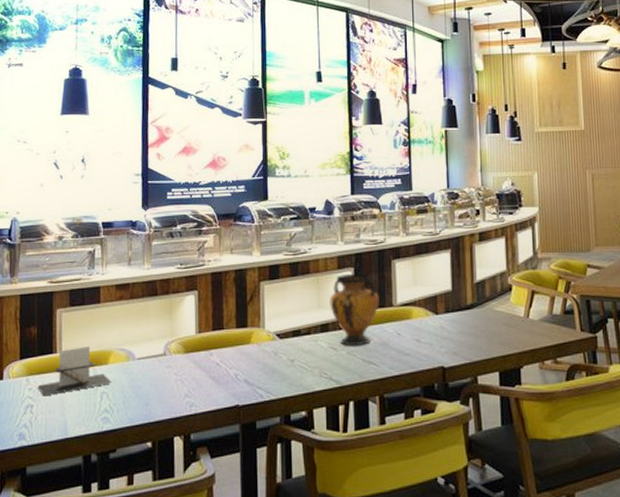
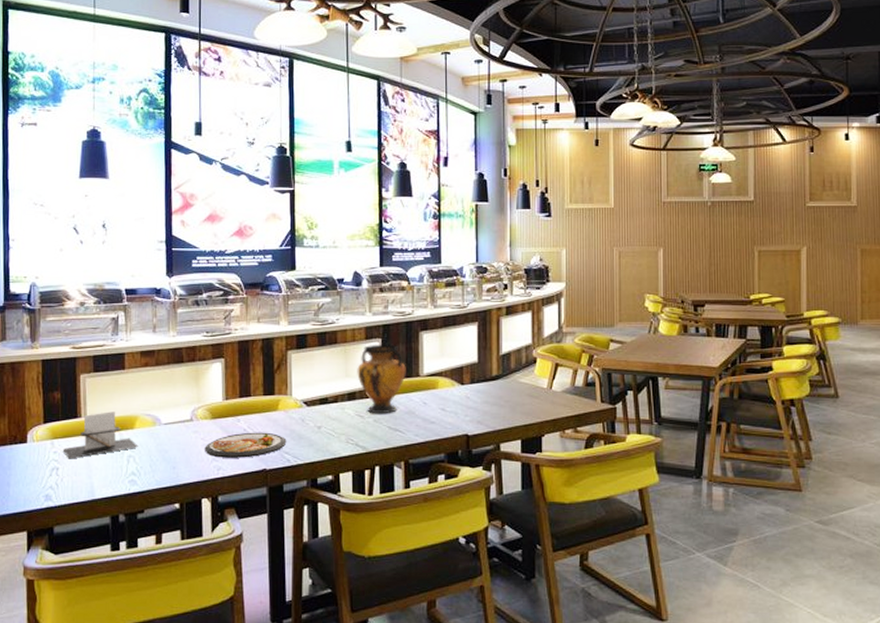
dish: none [177,366,260,394] -> present [205,432,287,458]

